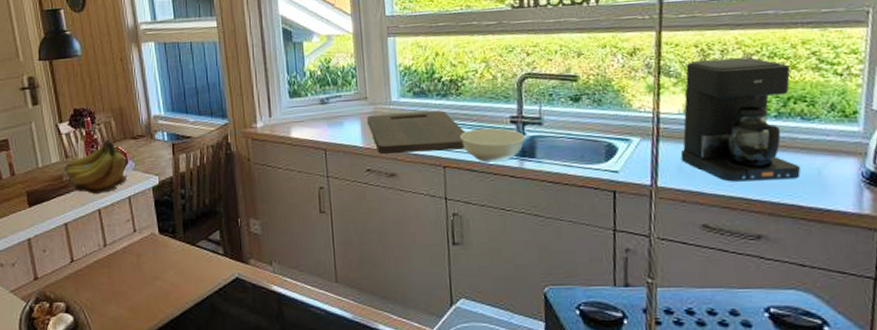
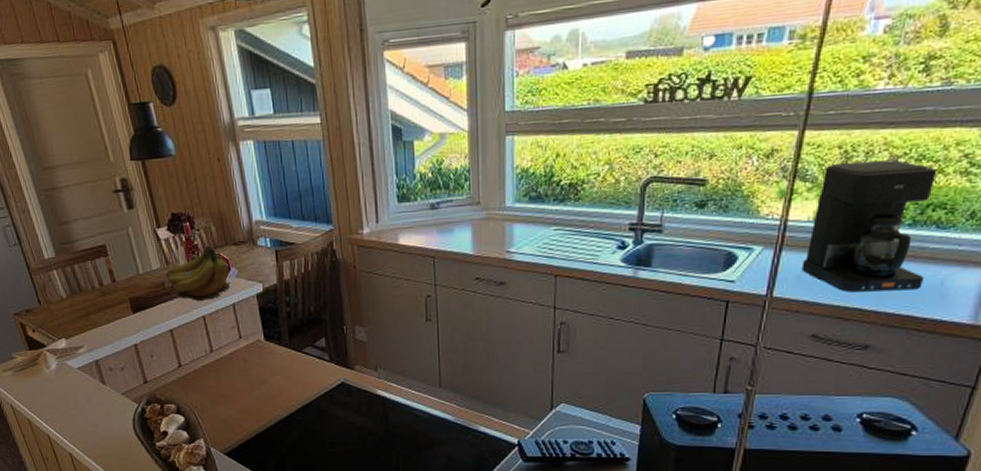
cutting board: present [367,110,466,154] -> none [479,217,581,262]
bowl: present [460,127,525,163] -> none [575,235,642,272]

